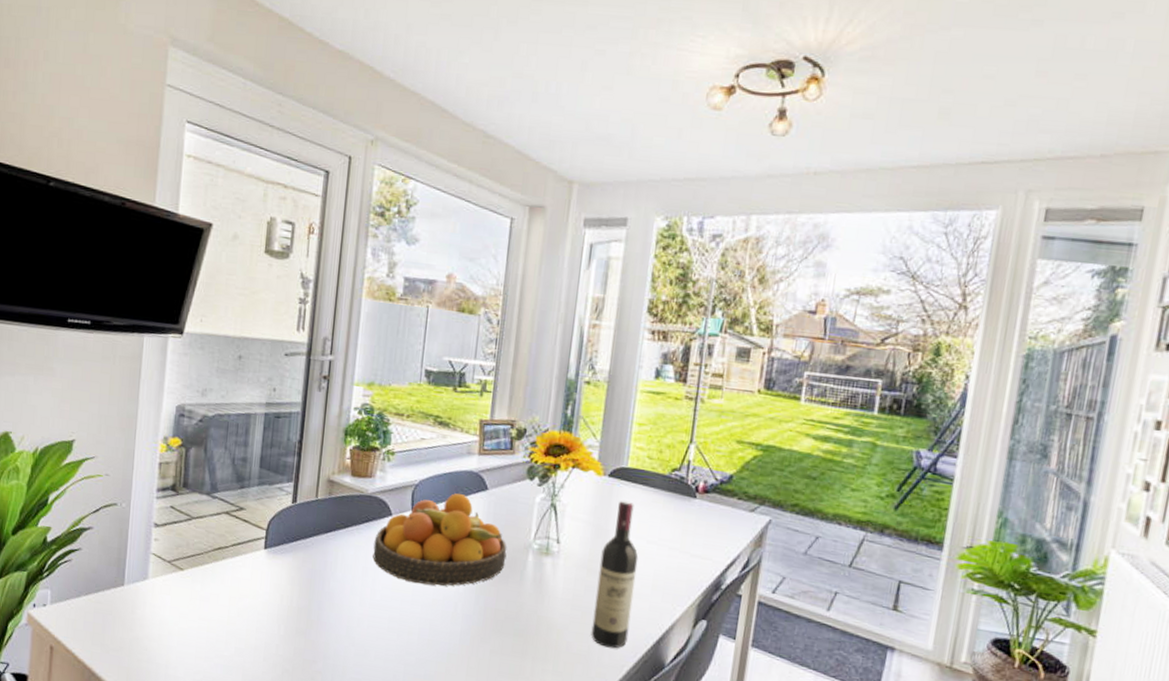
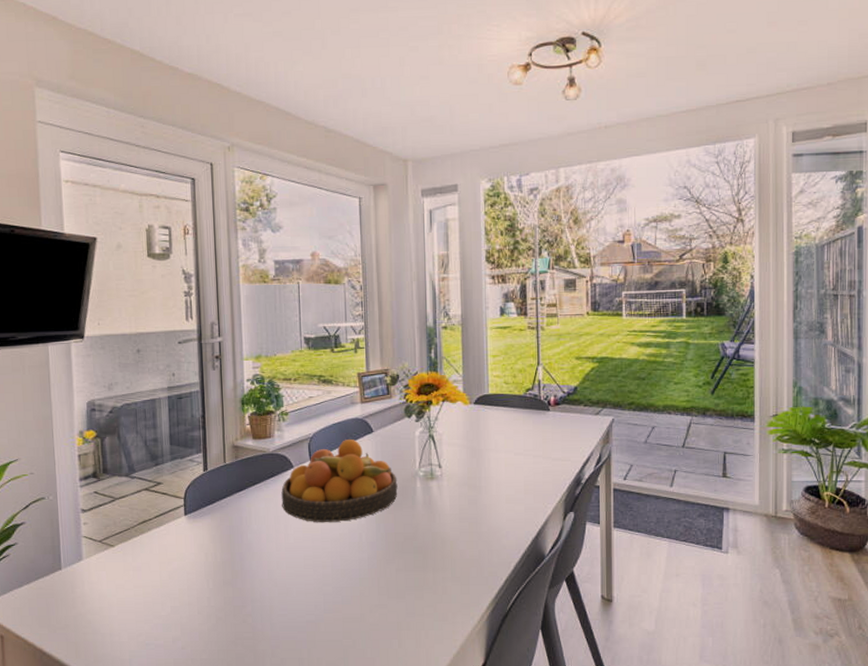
wine bottle: present [591,500,639,649] -> none [478,422,511,549]

